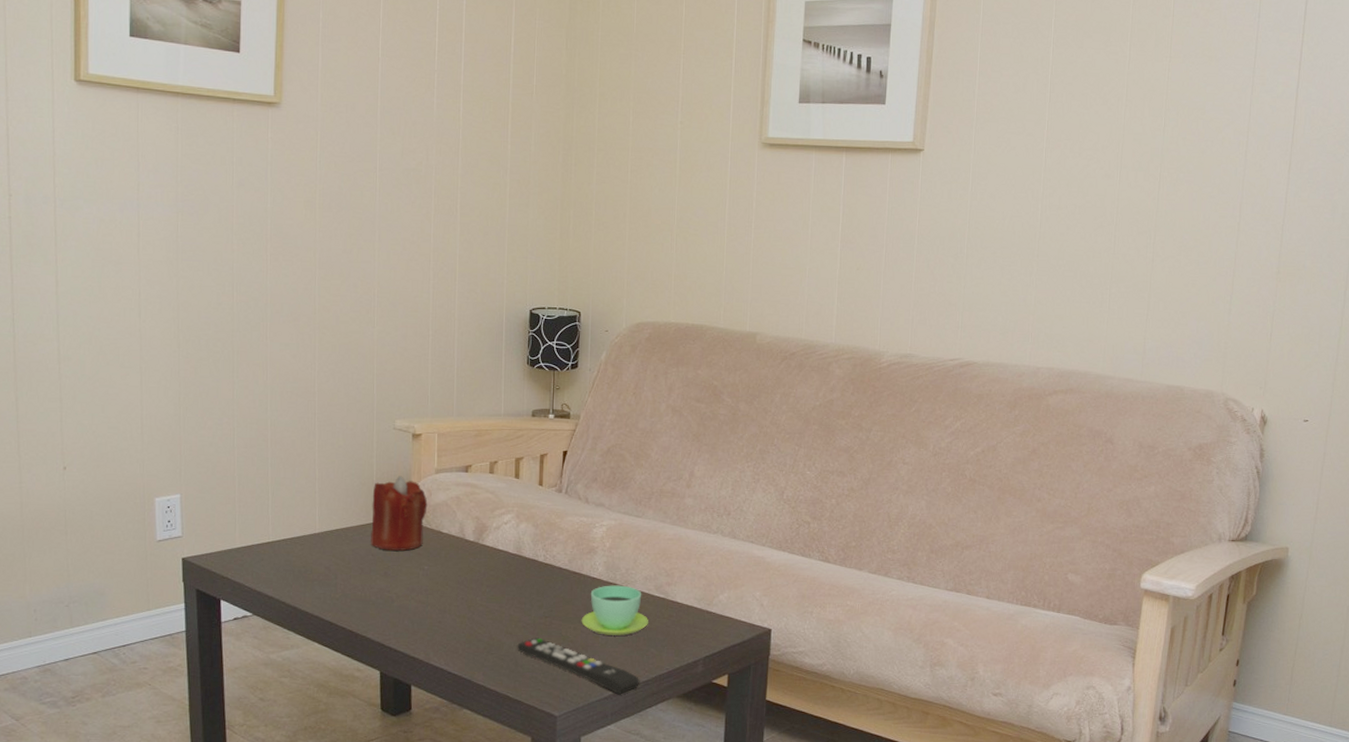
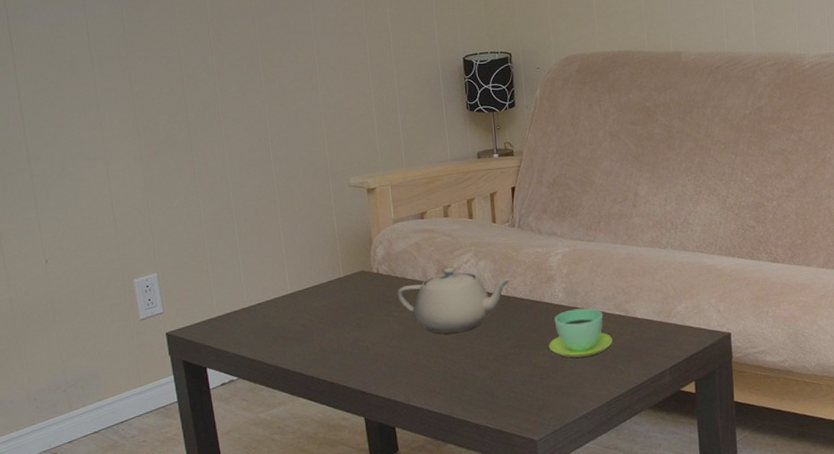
candle: present [371,476,428,551] -> none [336,230,390,302]
teapot: none [430,525,551,594] -> present [397,266,511,334]
remote control: present [517,637,640,695] -> none [491,367,612,413]

